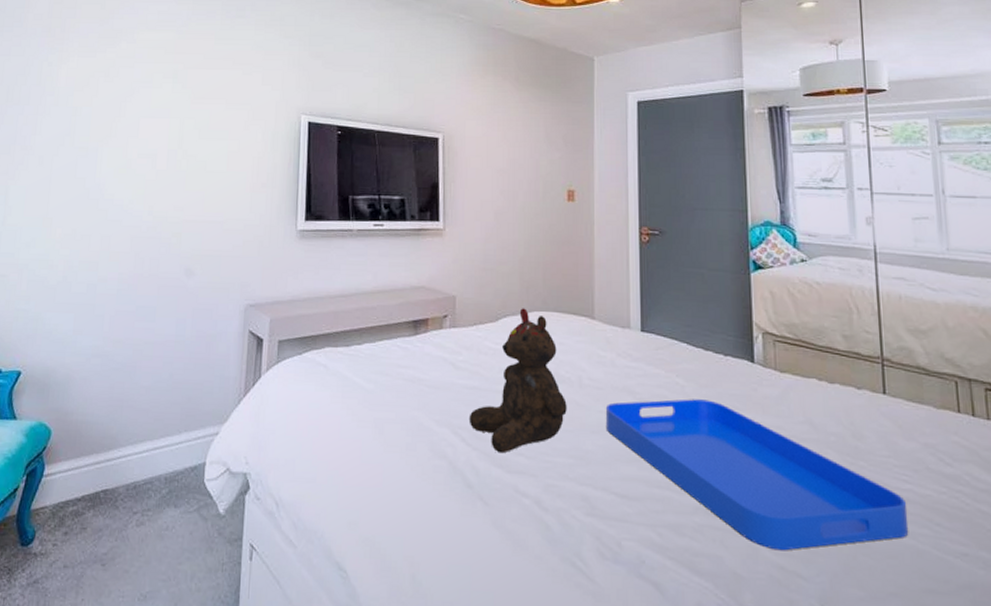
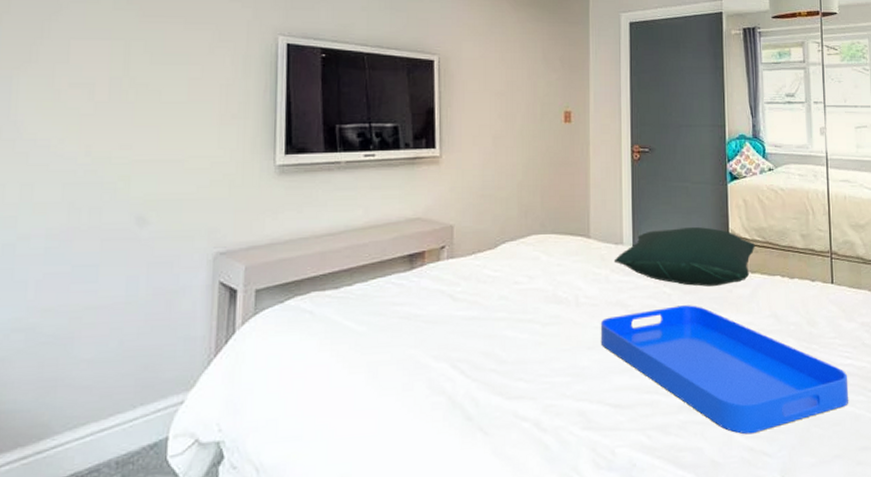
teddy bear: present [469,308,567,454] -> none [468,232,564,381]
pillow: none [620,316,785,383] -> present [613,227,755,287]

